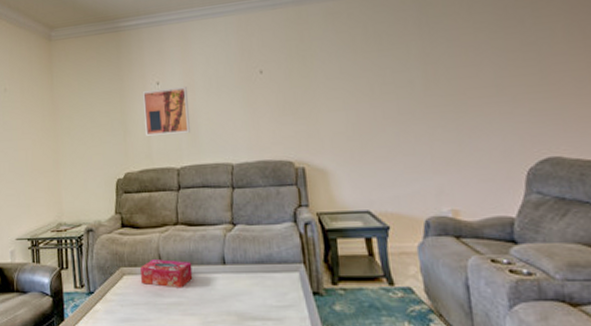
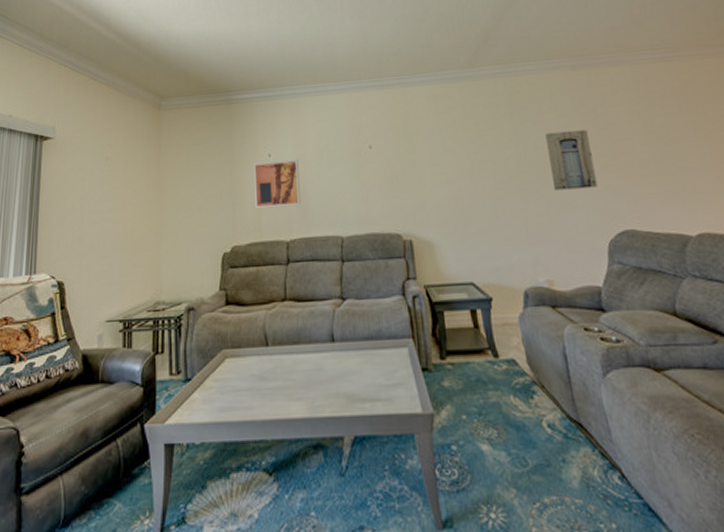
tissue box: present [140,259,193,289] -> none [245,339,300,371]
wall art: none [459,45,519,115] -> present [545,129,598,191]

